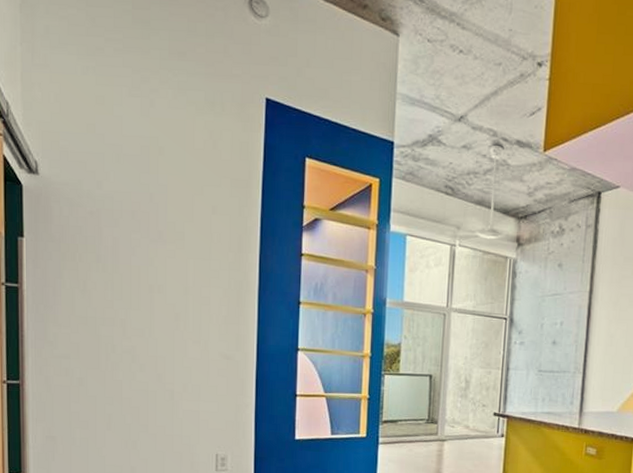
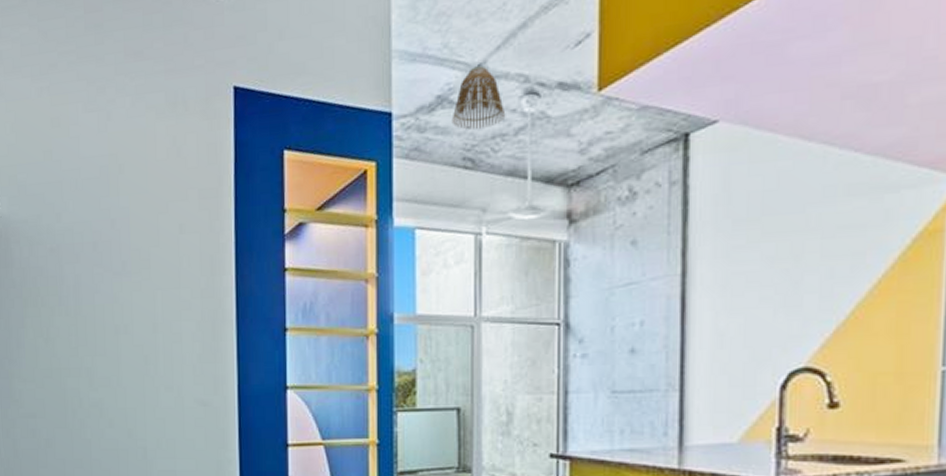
lamp shade: none [438,117,479,166] -> present [451,66,506,130]

